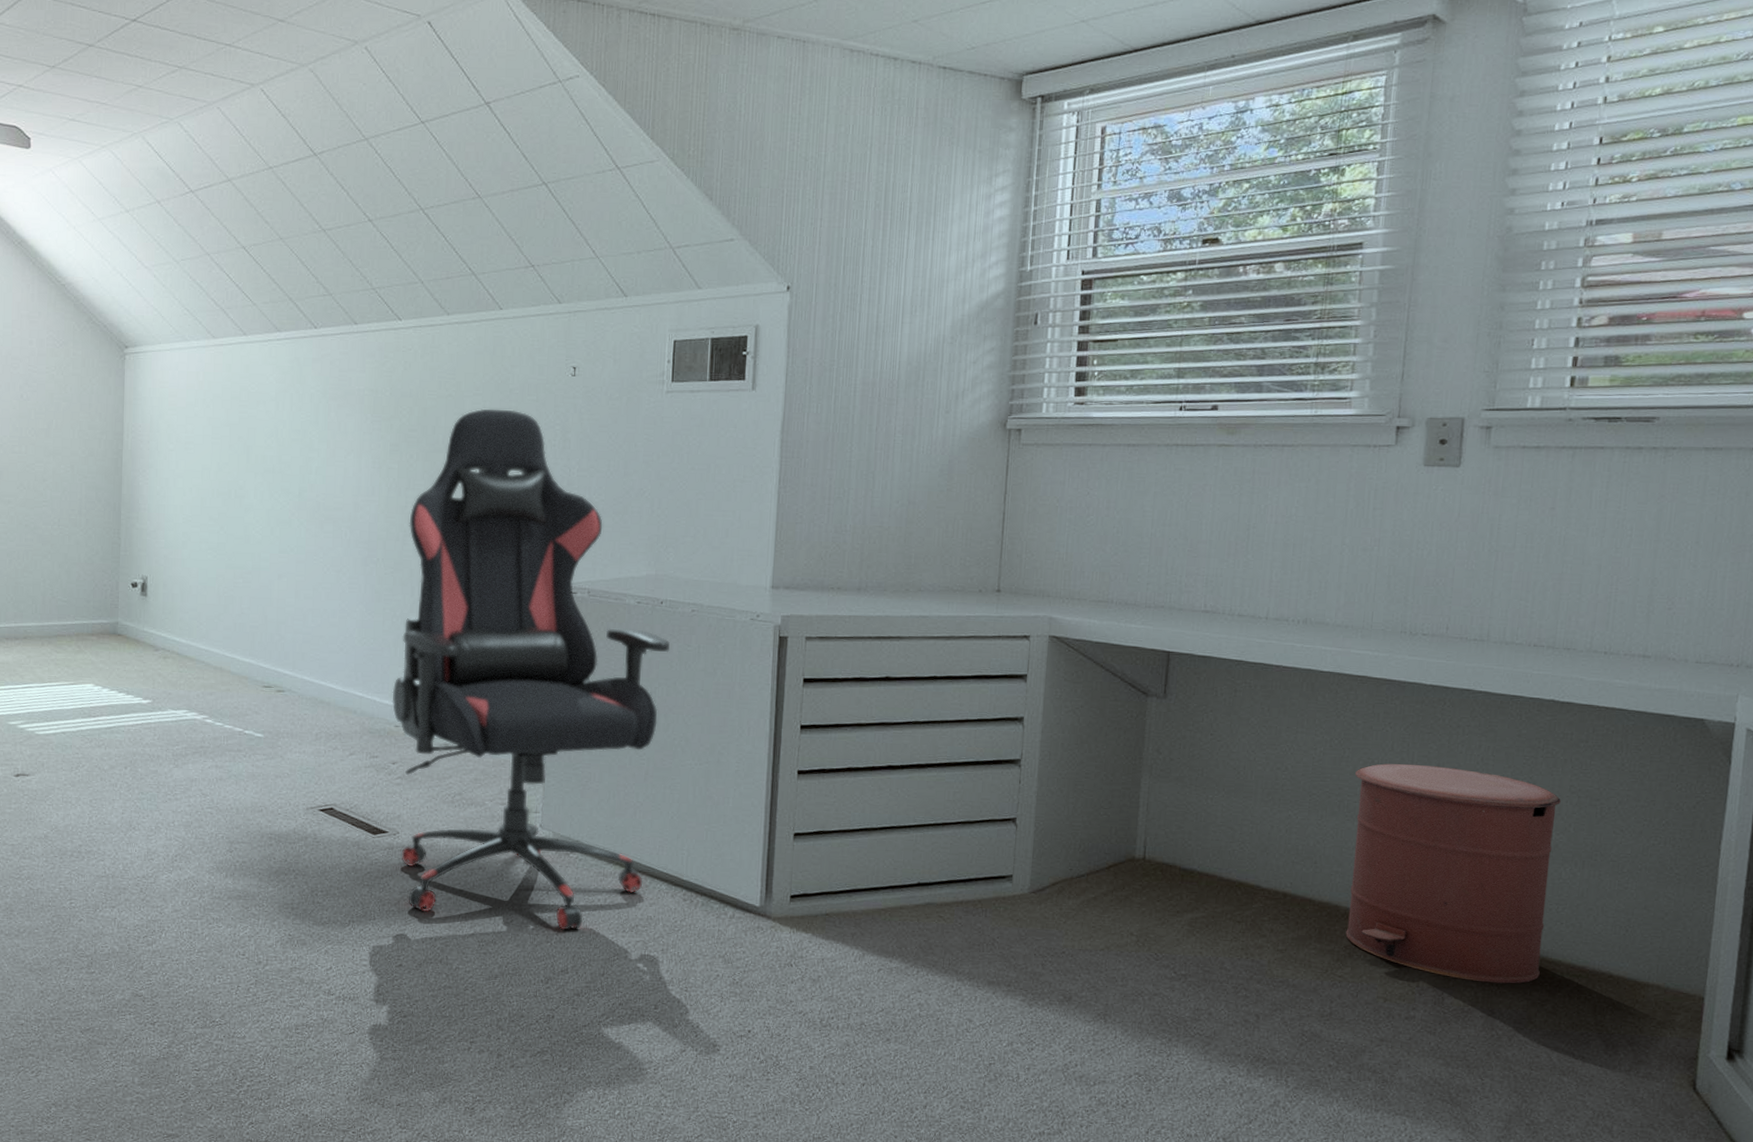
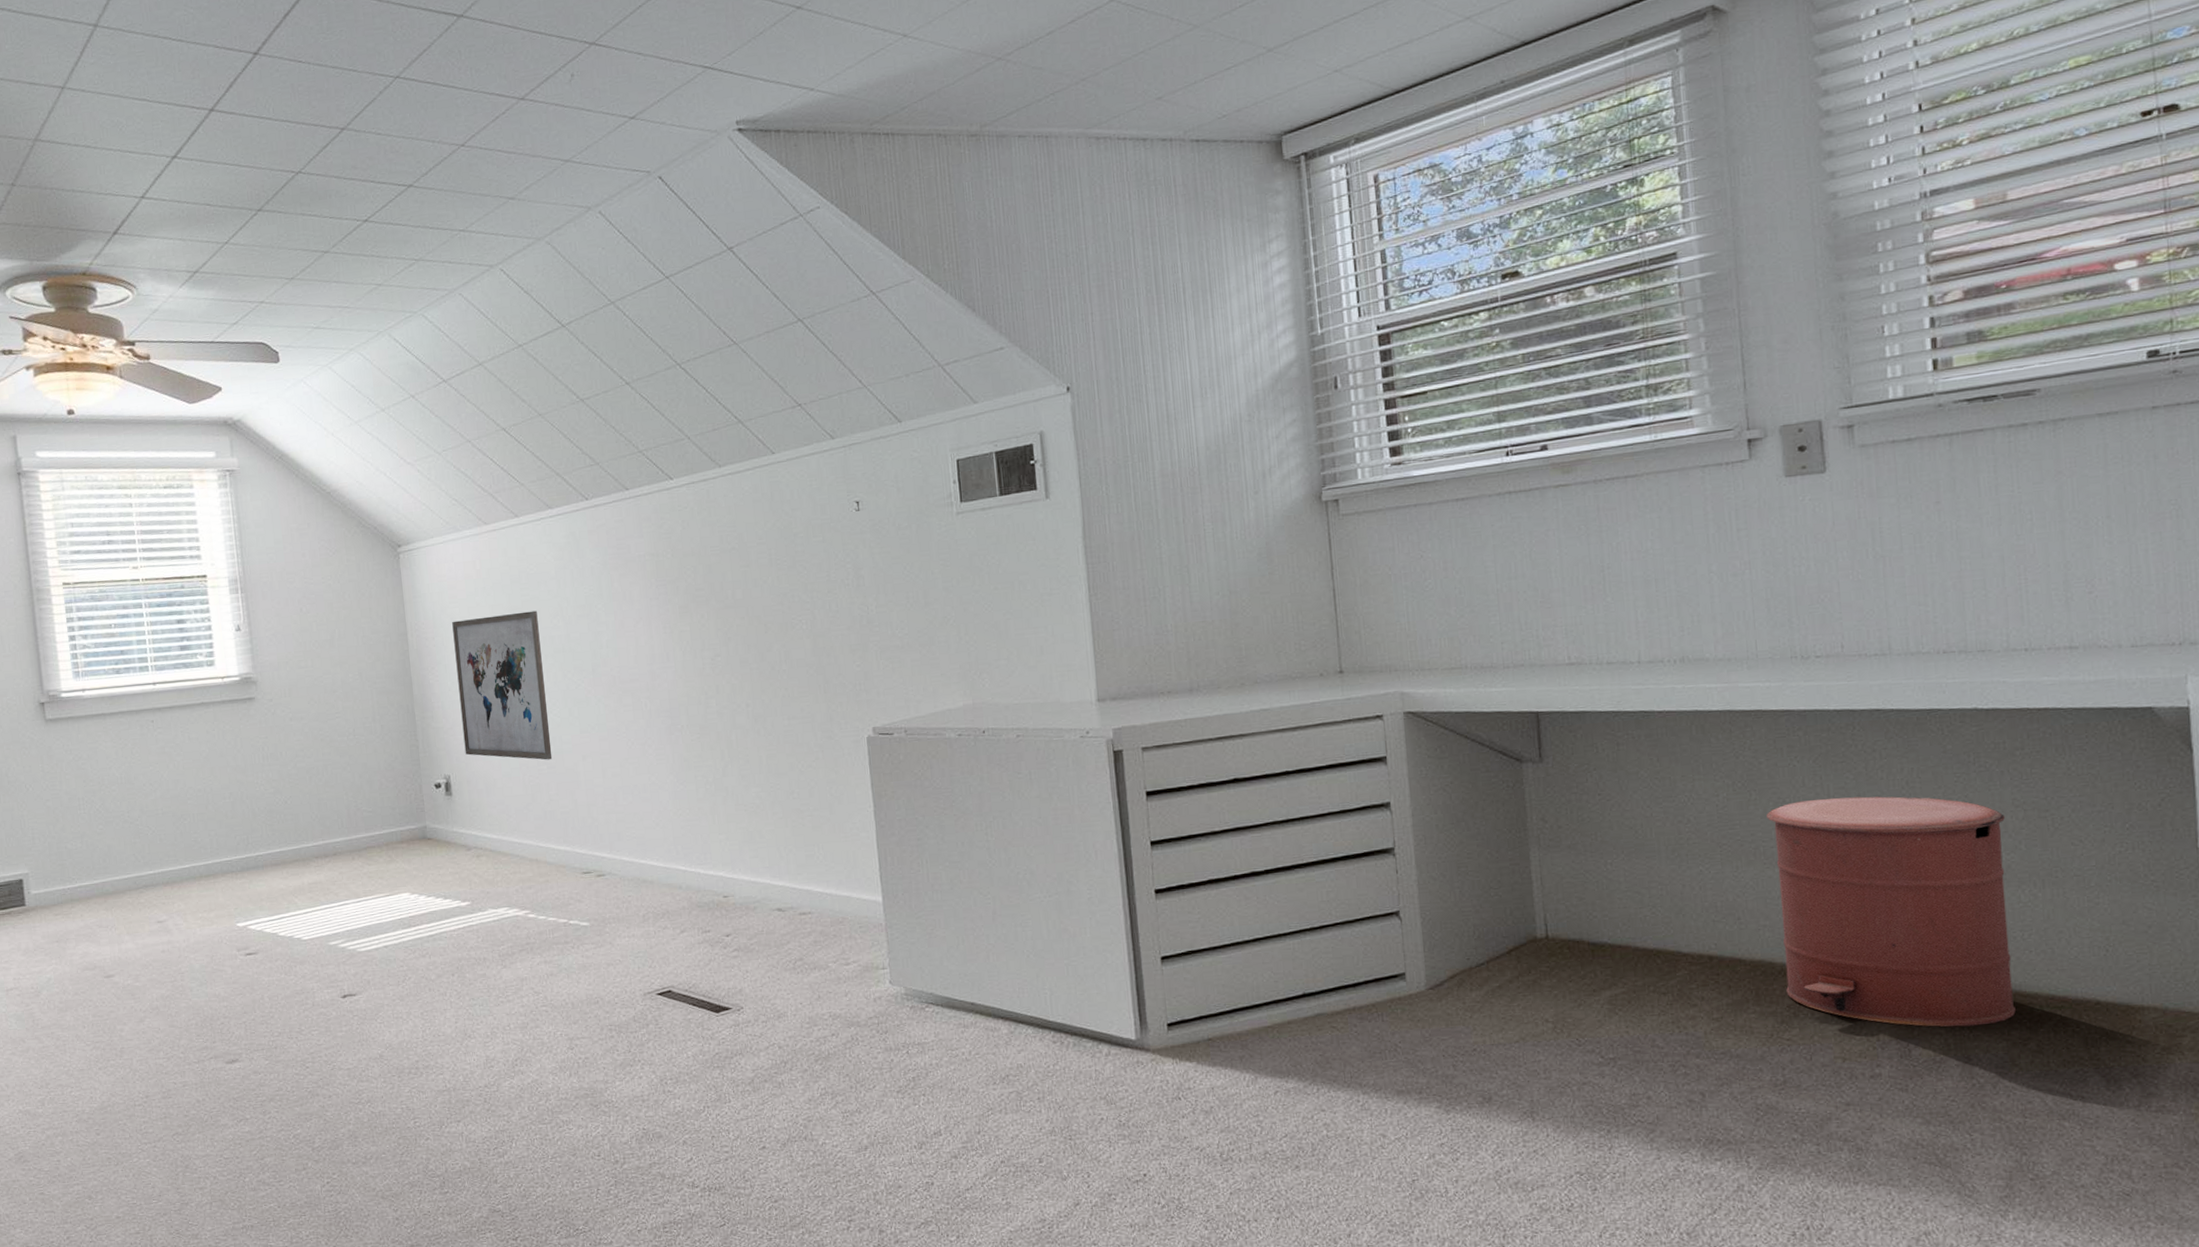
wall art: none [165,428,253,575] -> present [452,610,553,760]
chair: present [392,408,671,930] -> none [709,554,1008,1090]

